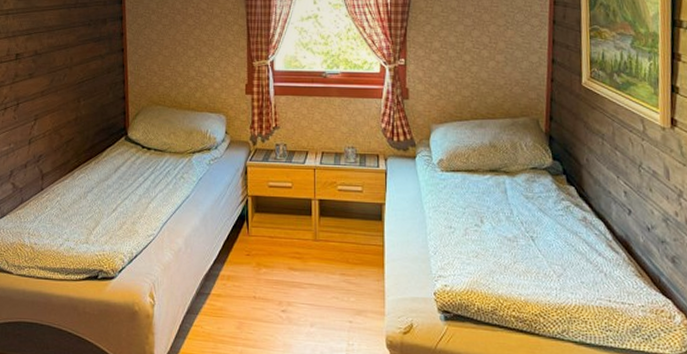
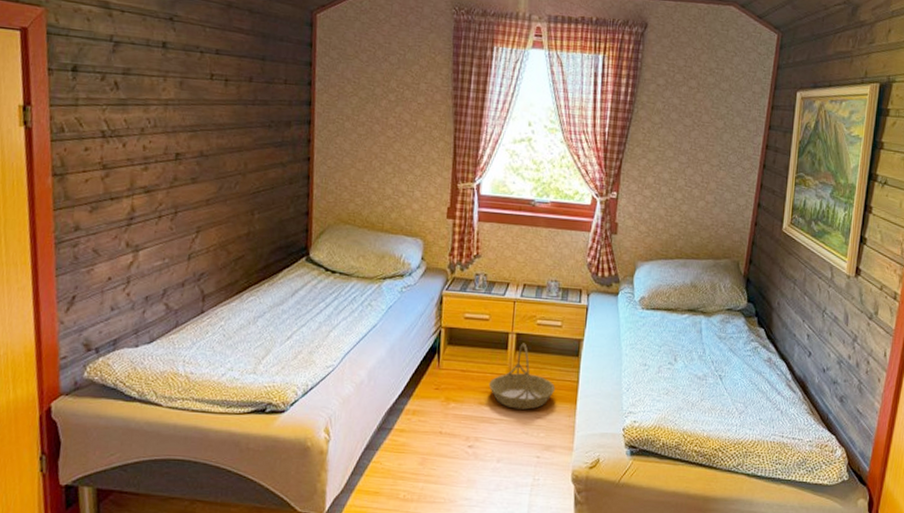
basket: none [296,209,362,274] -> present [489,343,556,410]

